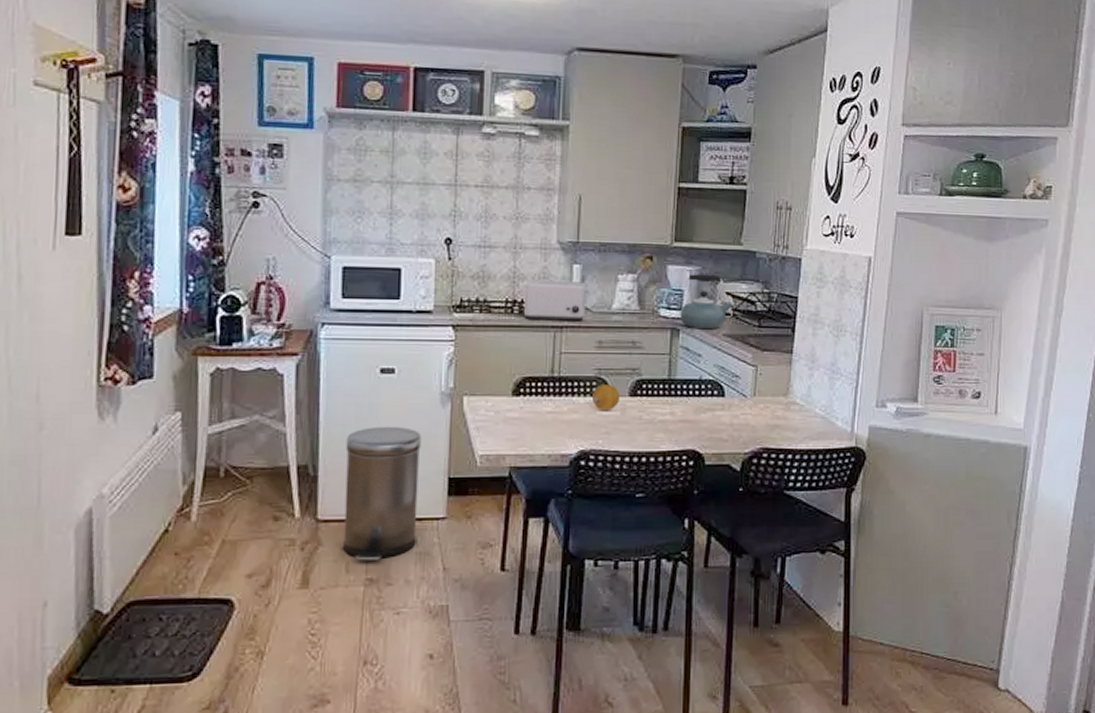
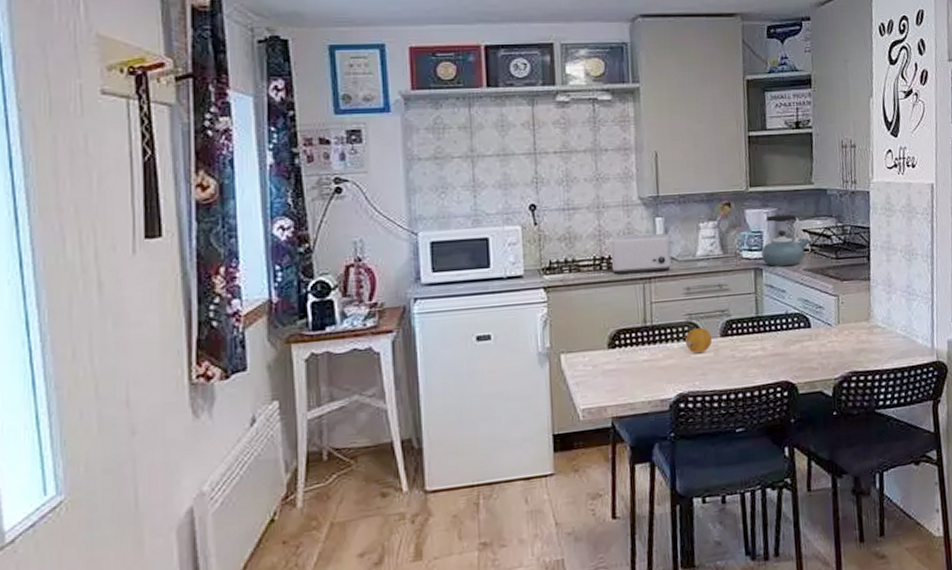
pedal bin: present [343,427,421,561] -> none [448,390,526,527]

